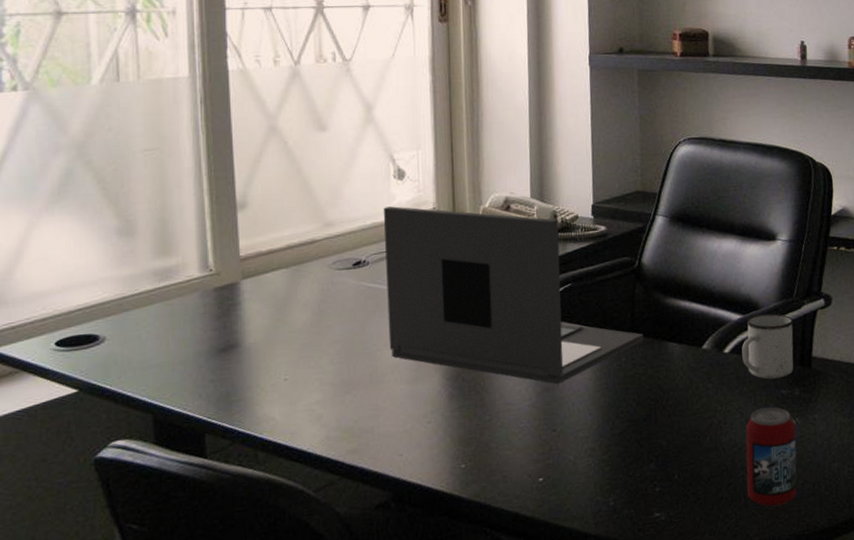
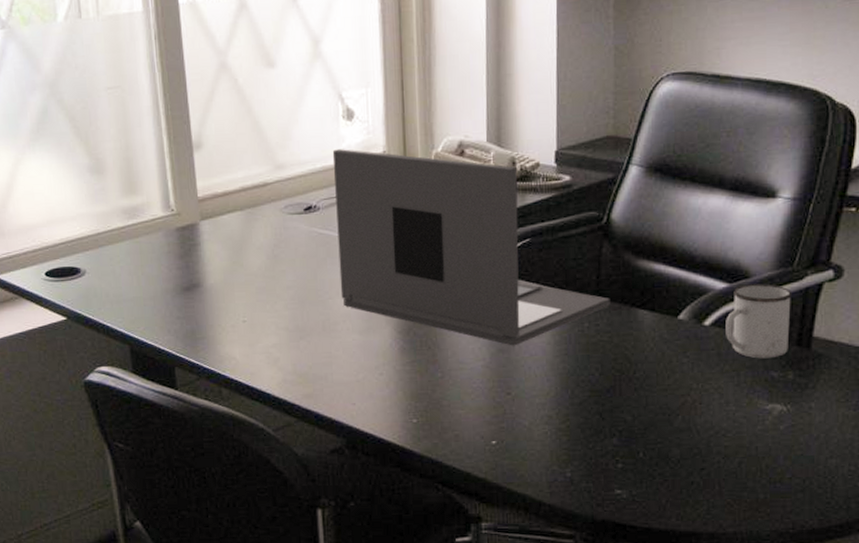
beverage can: present [746,407,797,507] -> none [723,390,786,499]

